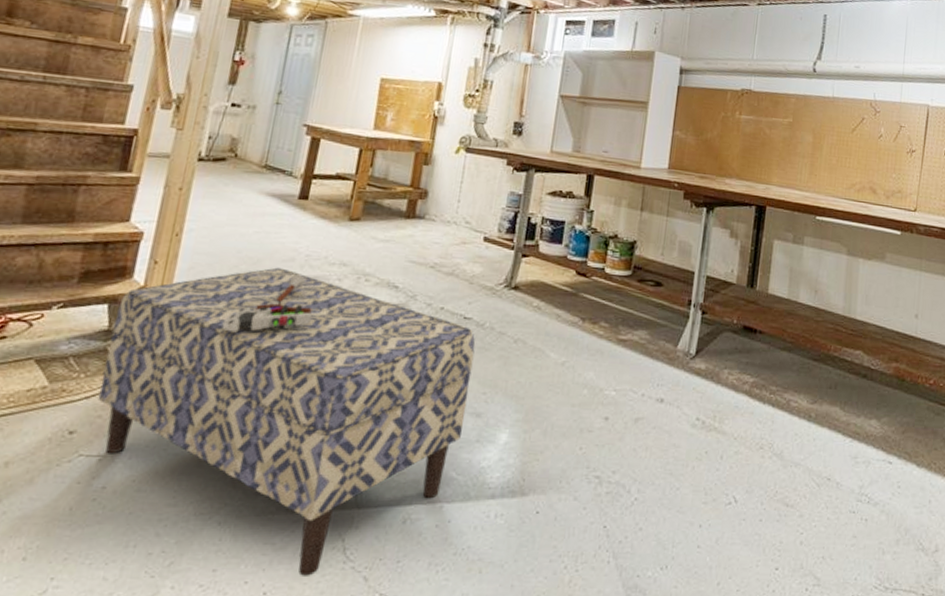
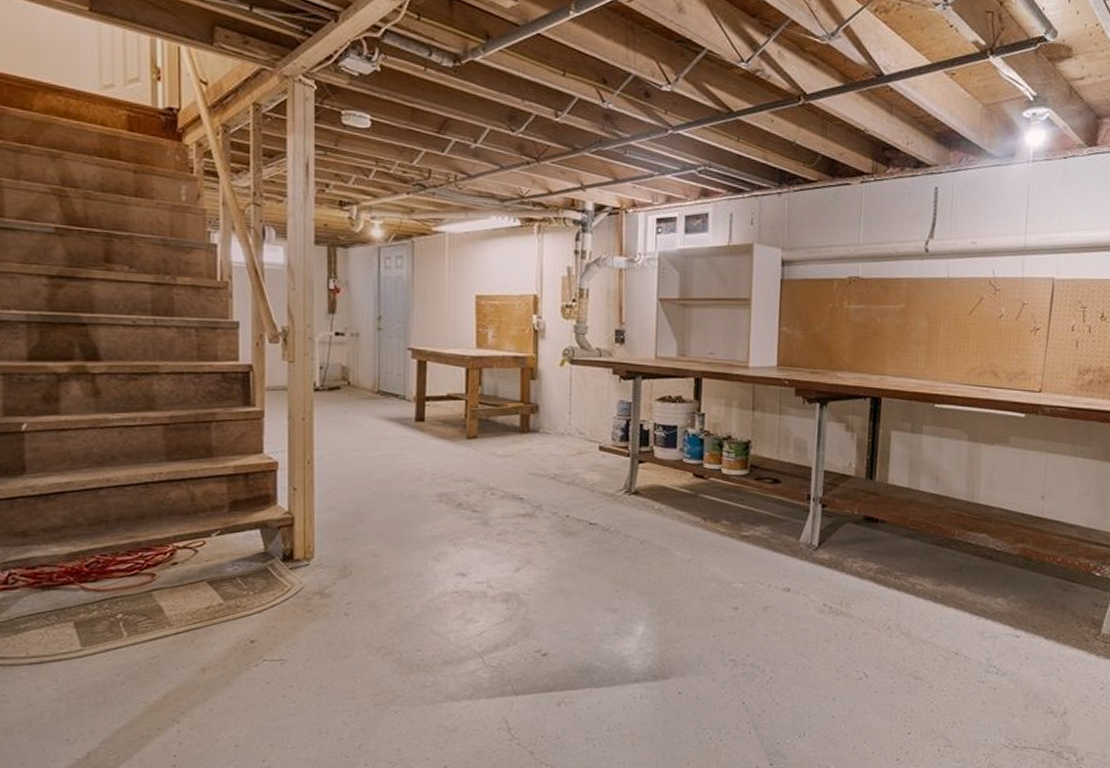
bench: present [97,267,476,576] -> none [268,487,604,752]
tool: present [222,275,312,333] -> none [366,493,447,548]

